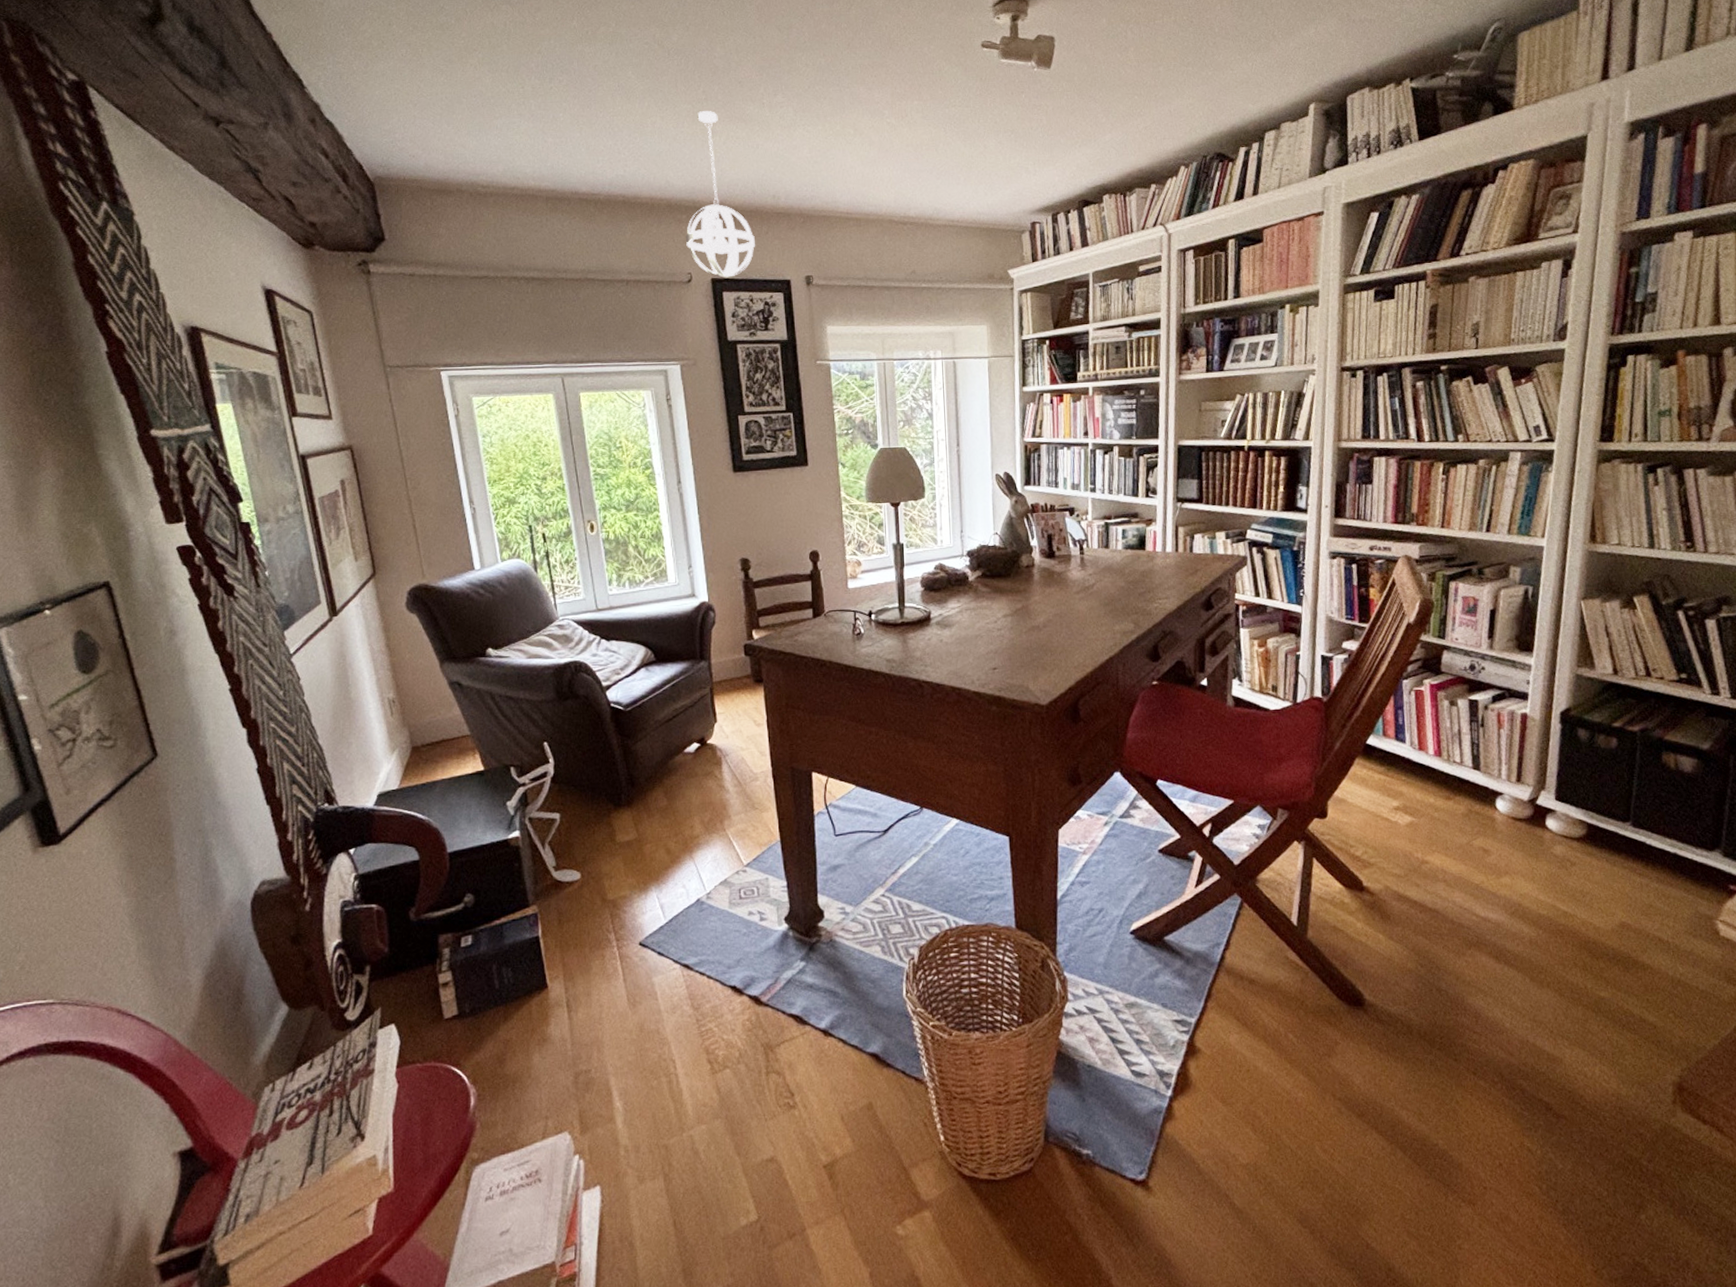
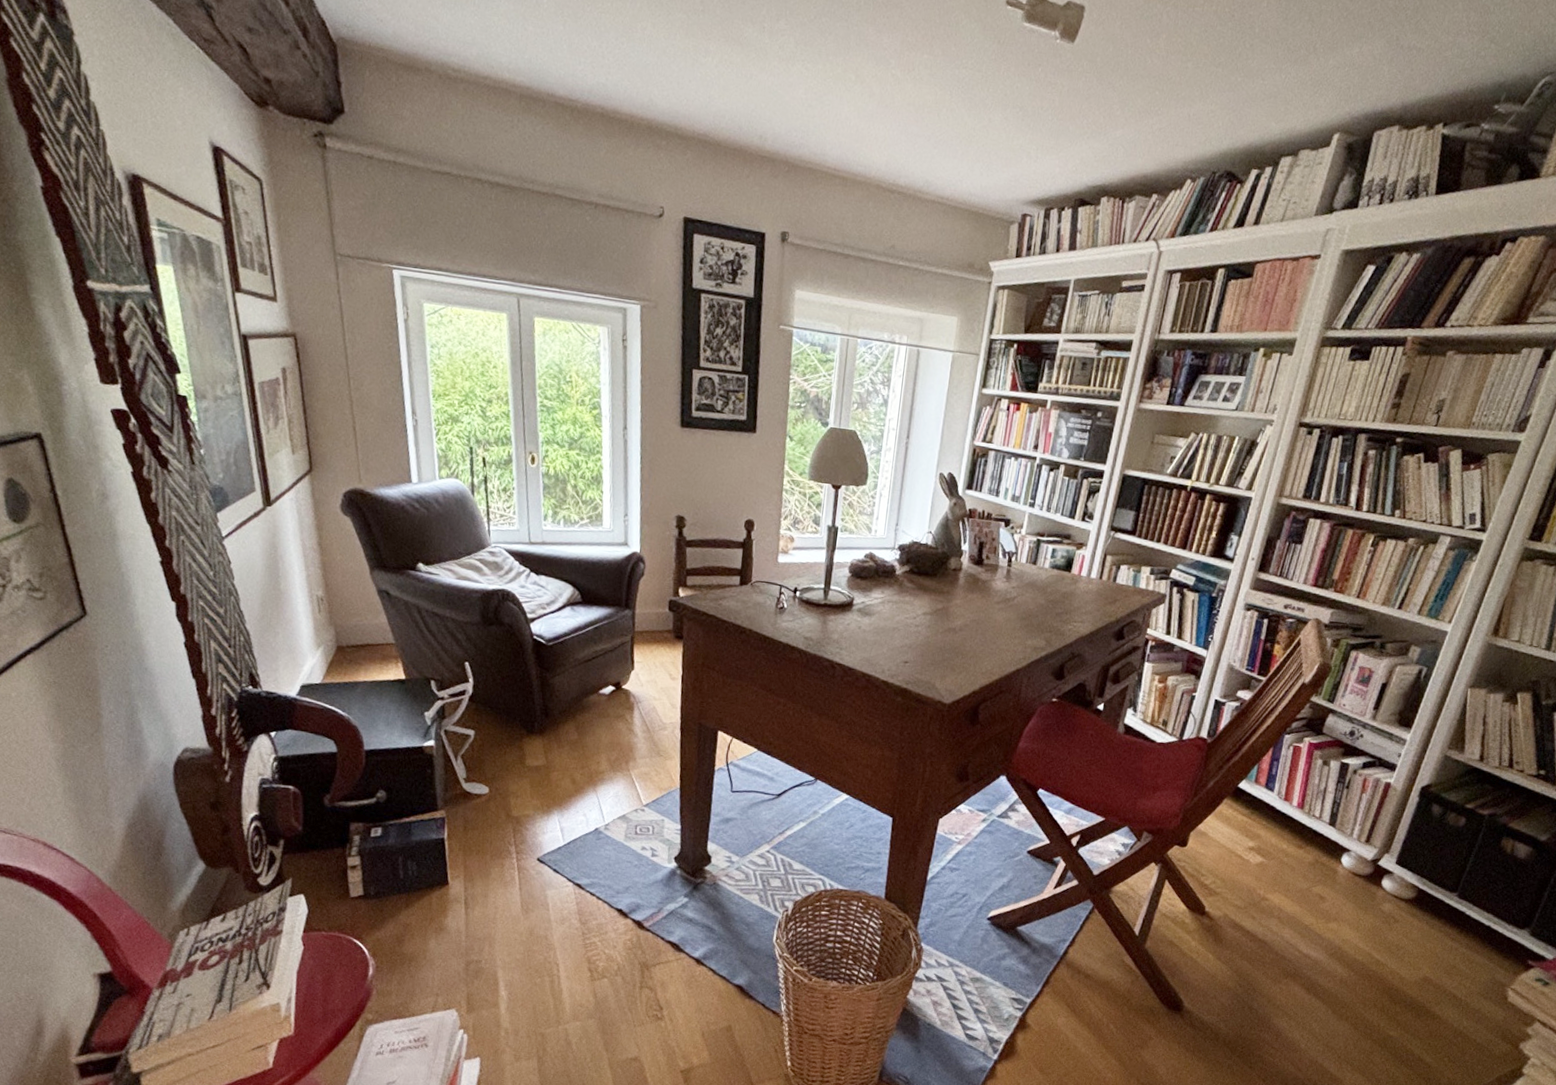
pendant light: present [685,111,755,278] -> none [662,24,735,220]

